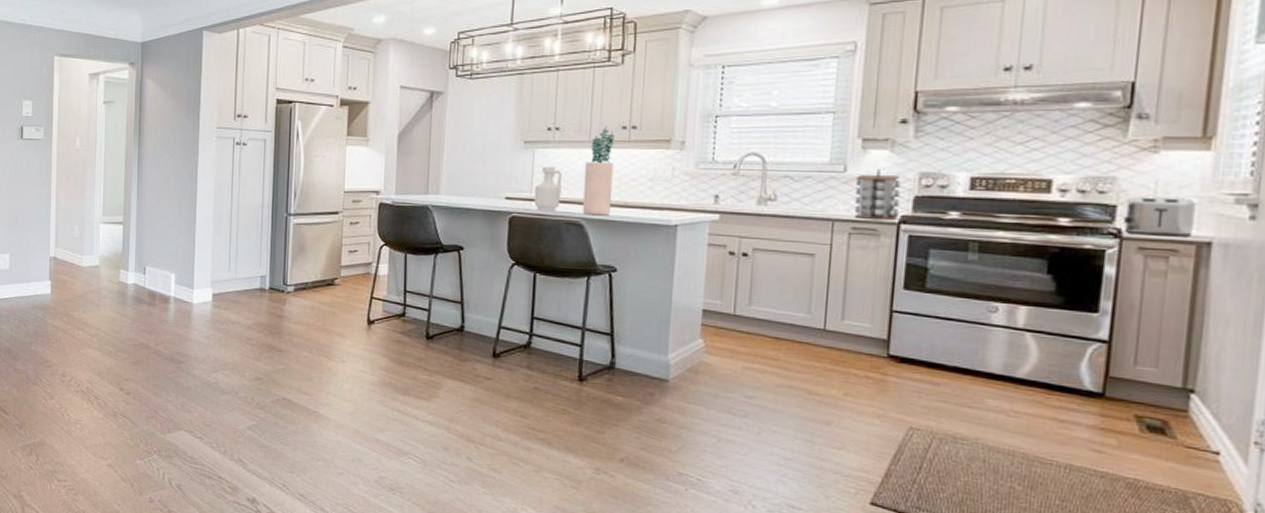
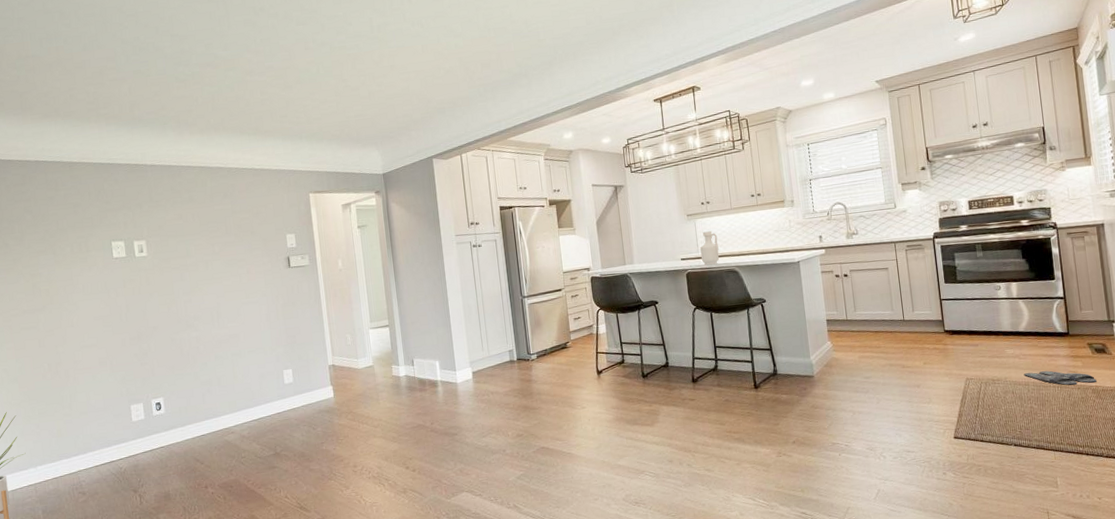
vase: present [582,126,614,216] -> none [730,196,755,264]
spice rack: present [854,169,901,221] -> none [903,203,932,239]
slippers: none [1008,438,1138,474] -> present [1023,370,1097,386]
toaster: present [1122,197,1196,239] -> none [1055,197,1093,226]

